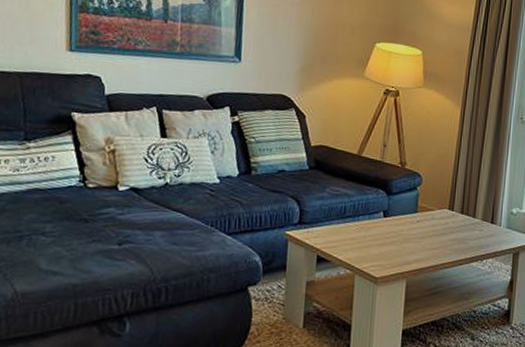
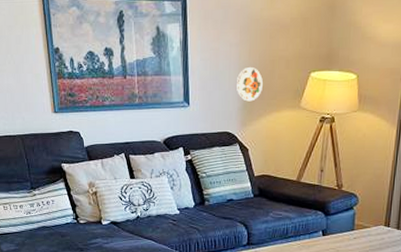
decorative plate: none [295,28,325,65] -> present [236,66,263,102]

